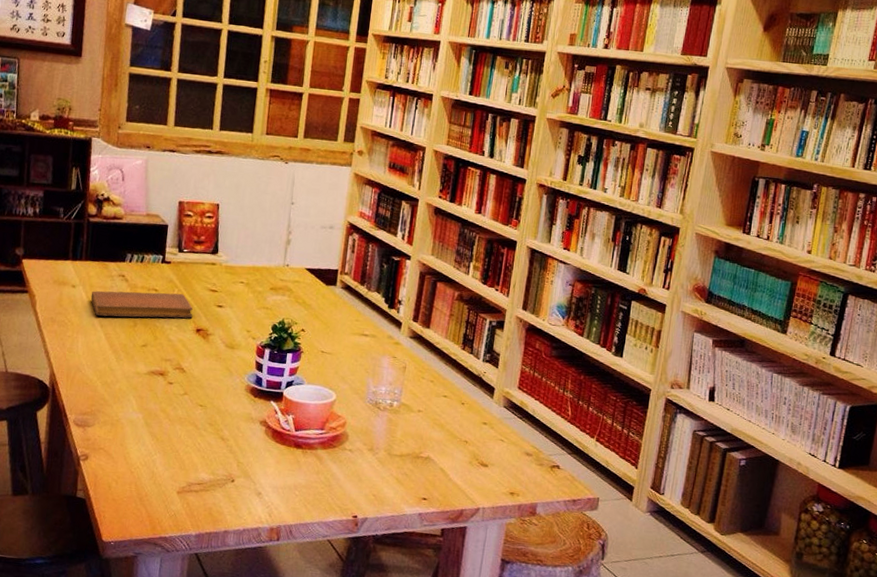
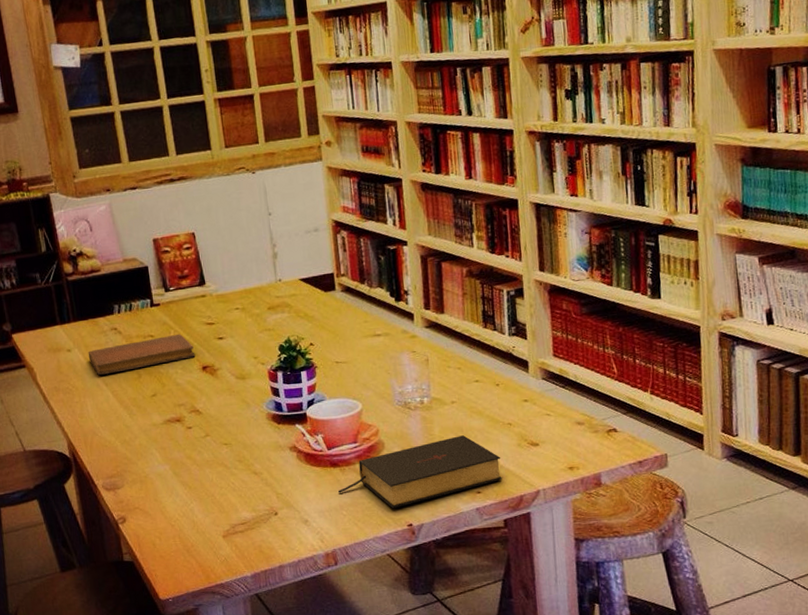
bible: none [295,442,452,499] -> present [337,435,502,509]

